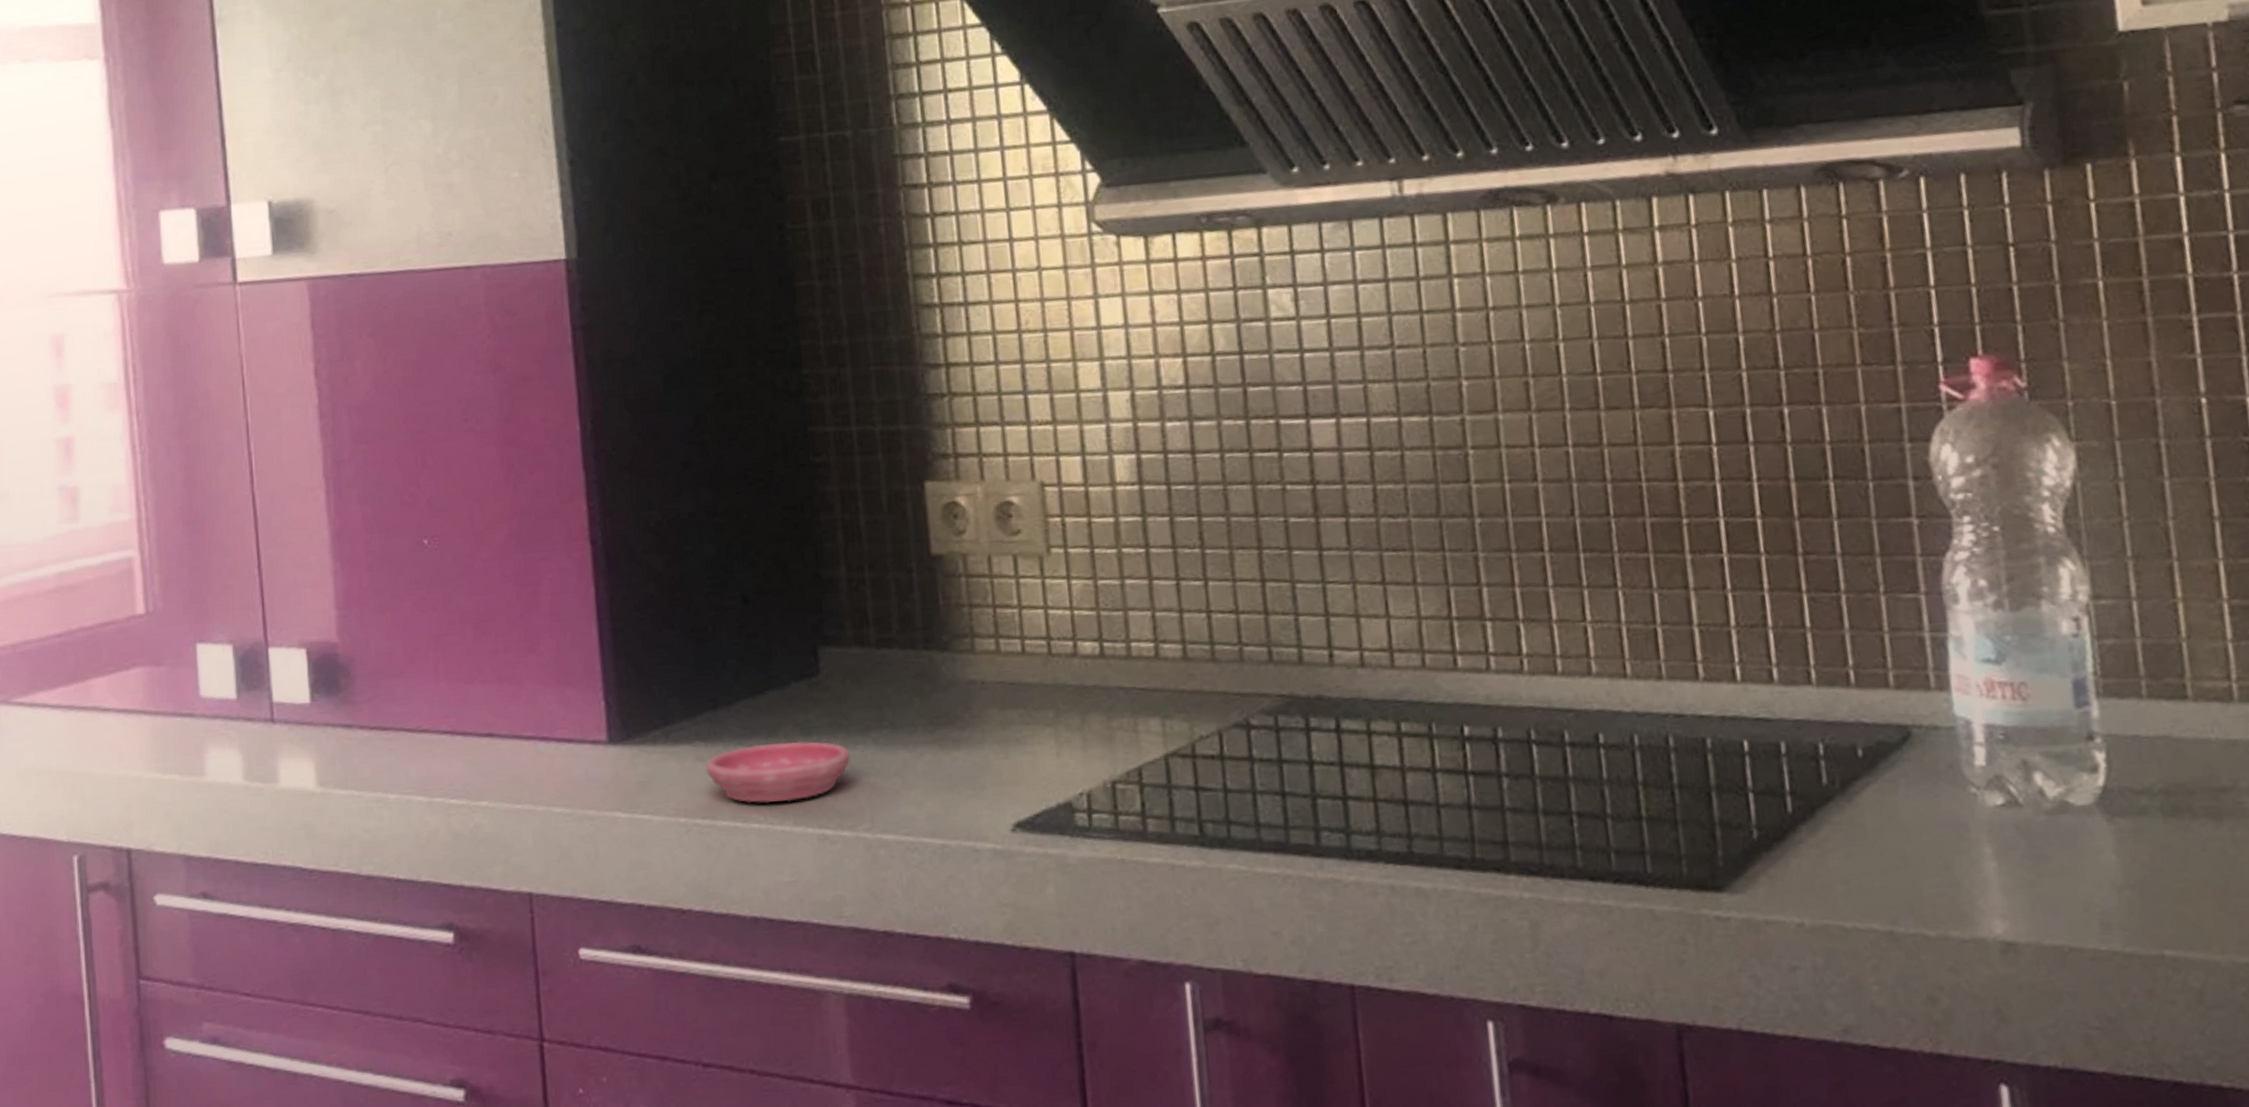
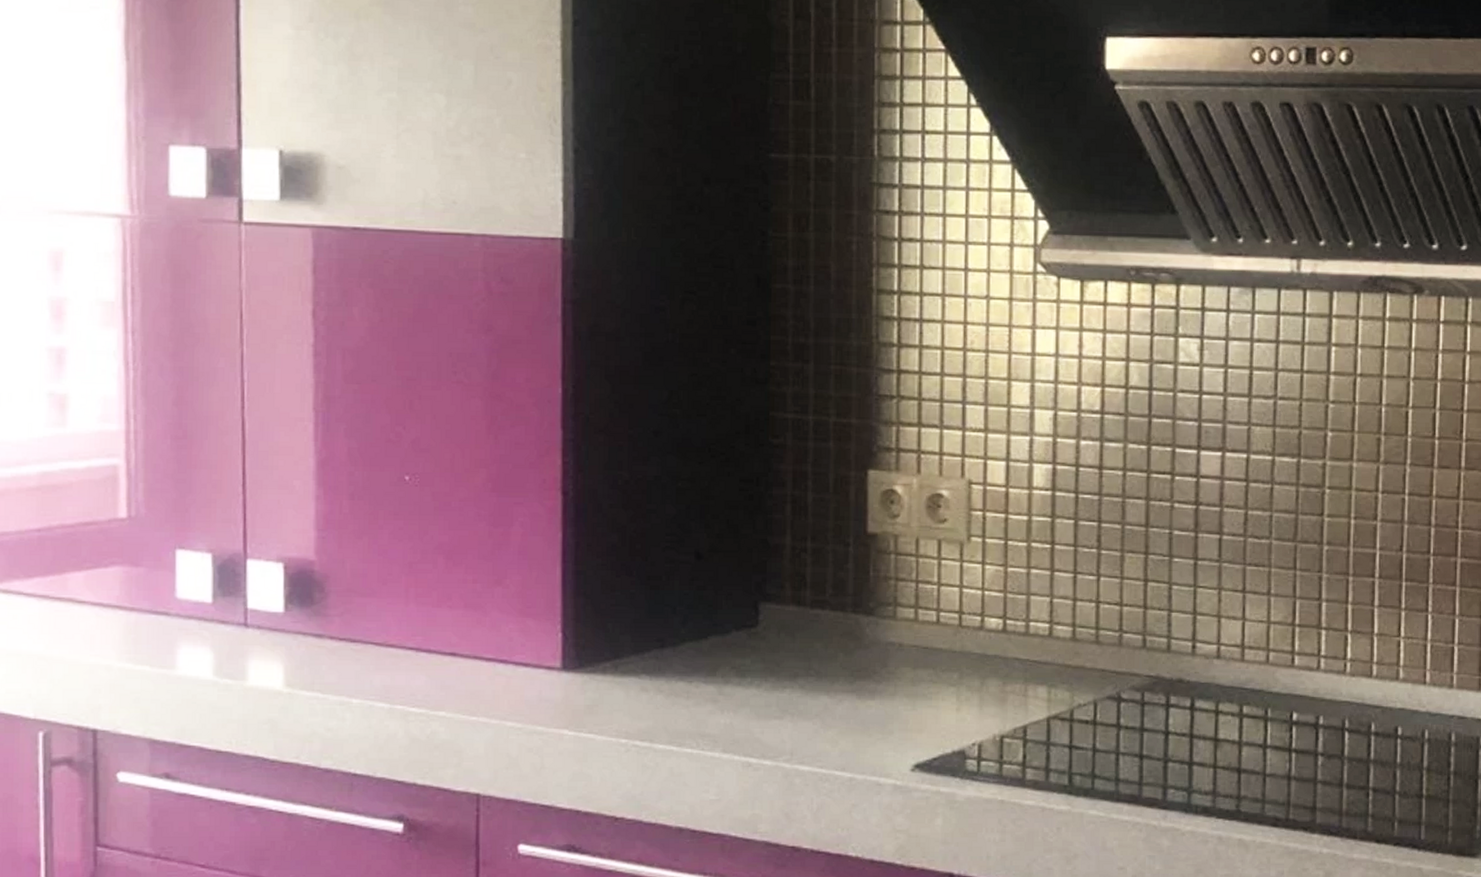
saucer: present [705,741,851,804] -> none [648,681,779,732]

